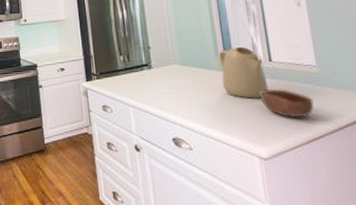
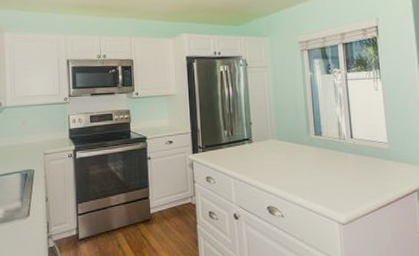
kettle: present [218,46,269,99] -> none [310,124,349,171]
bowl: present [259,89,314,118] -> none [341,162,384,188]

